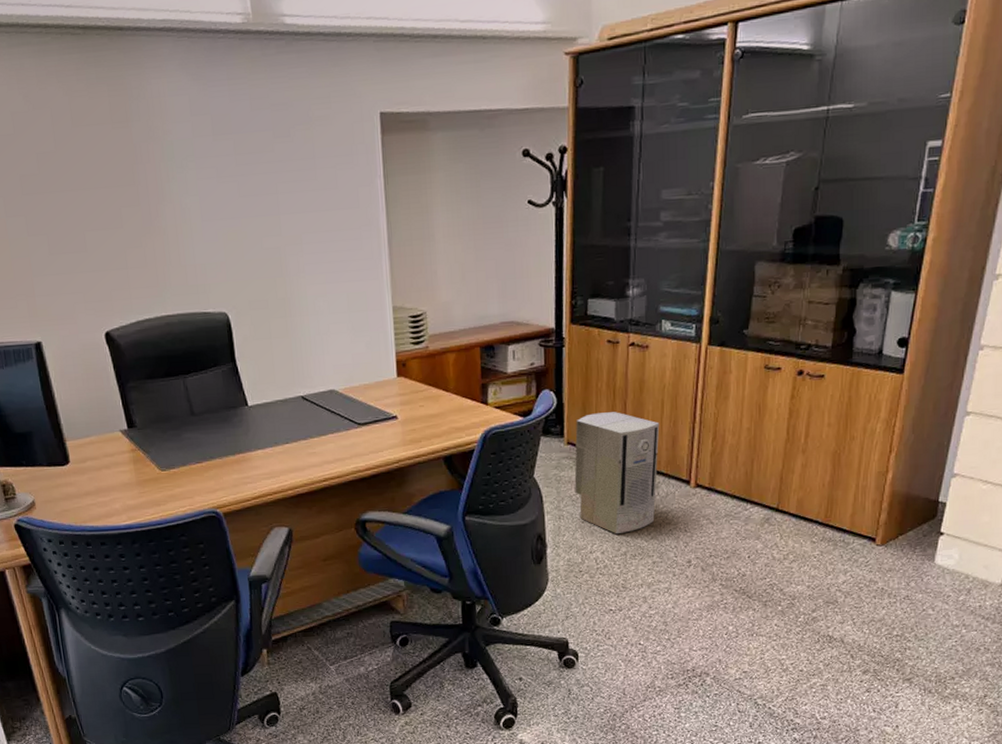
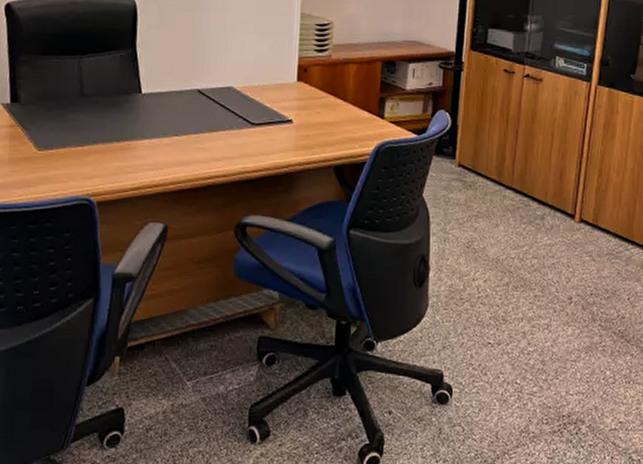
air purifier: present [574,412,660,534] -> none [462,138,549,263]

